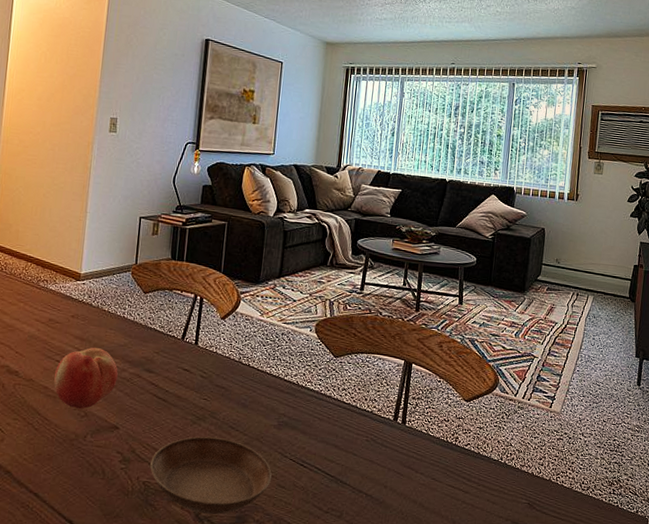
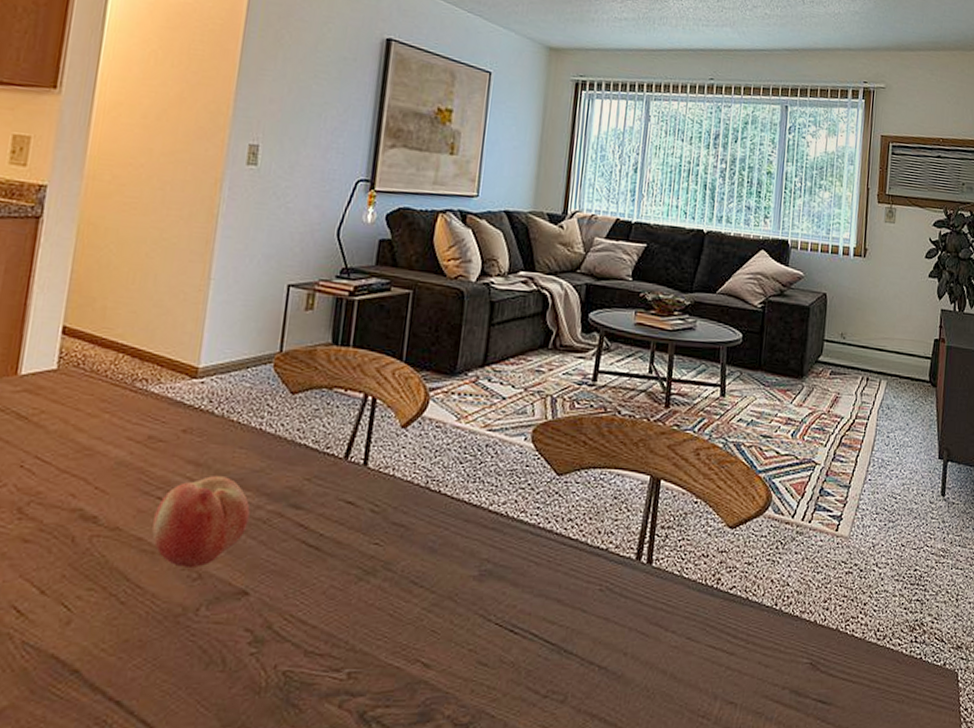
saucer: present [150,436,272,514] -> none [294,598,470,712]

